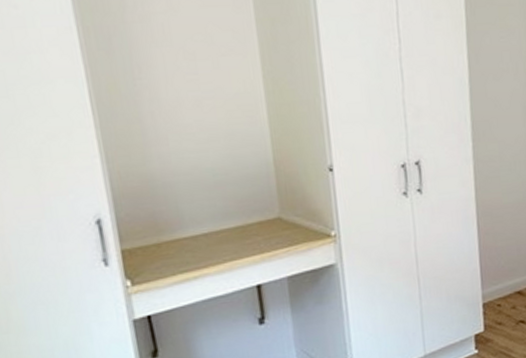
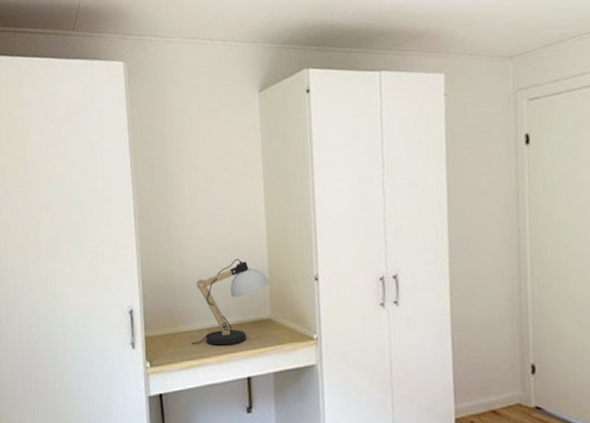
desk lamp: none [183,150,276,254] -> present [191,258,270,346]

